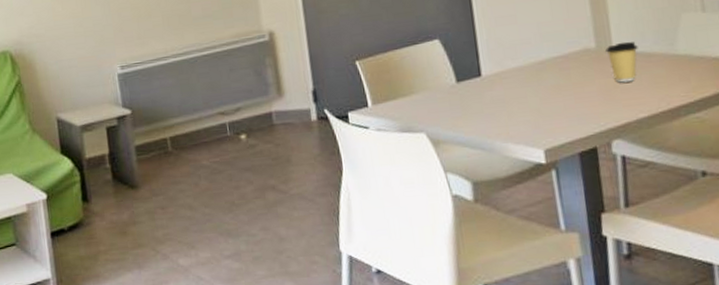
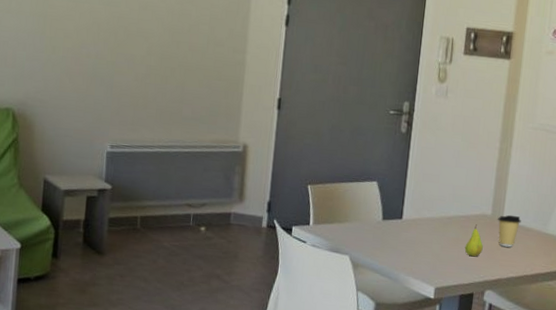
fruit: none [570,63,596,103] -> present [464,224,483,257]

